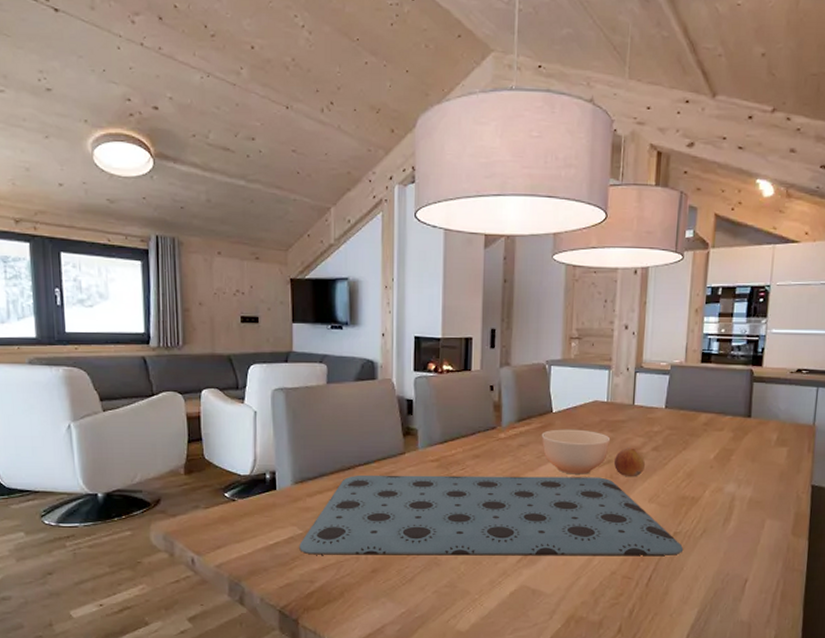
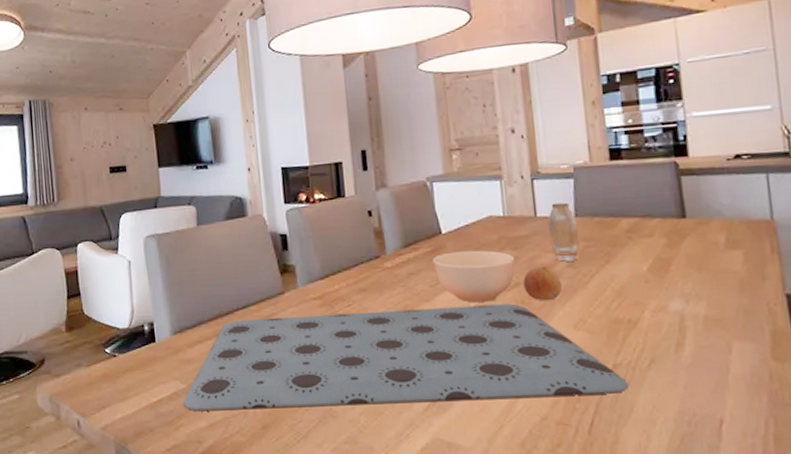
vase: none [642,395,666,445] -> present [548,202,579,262]

